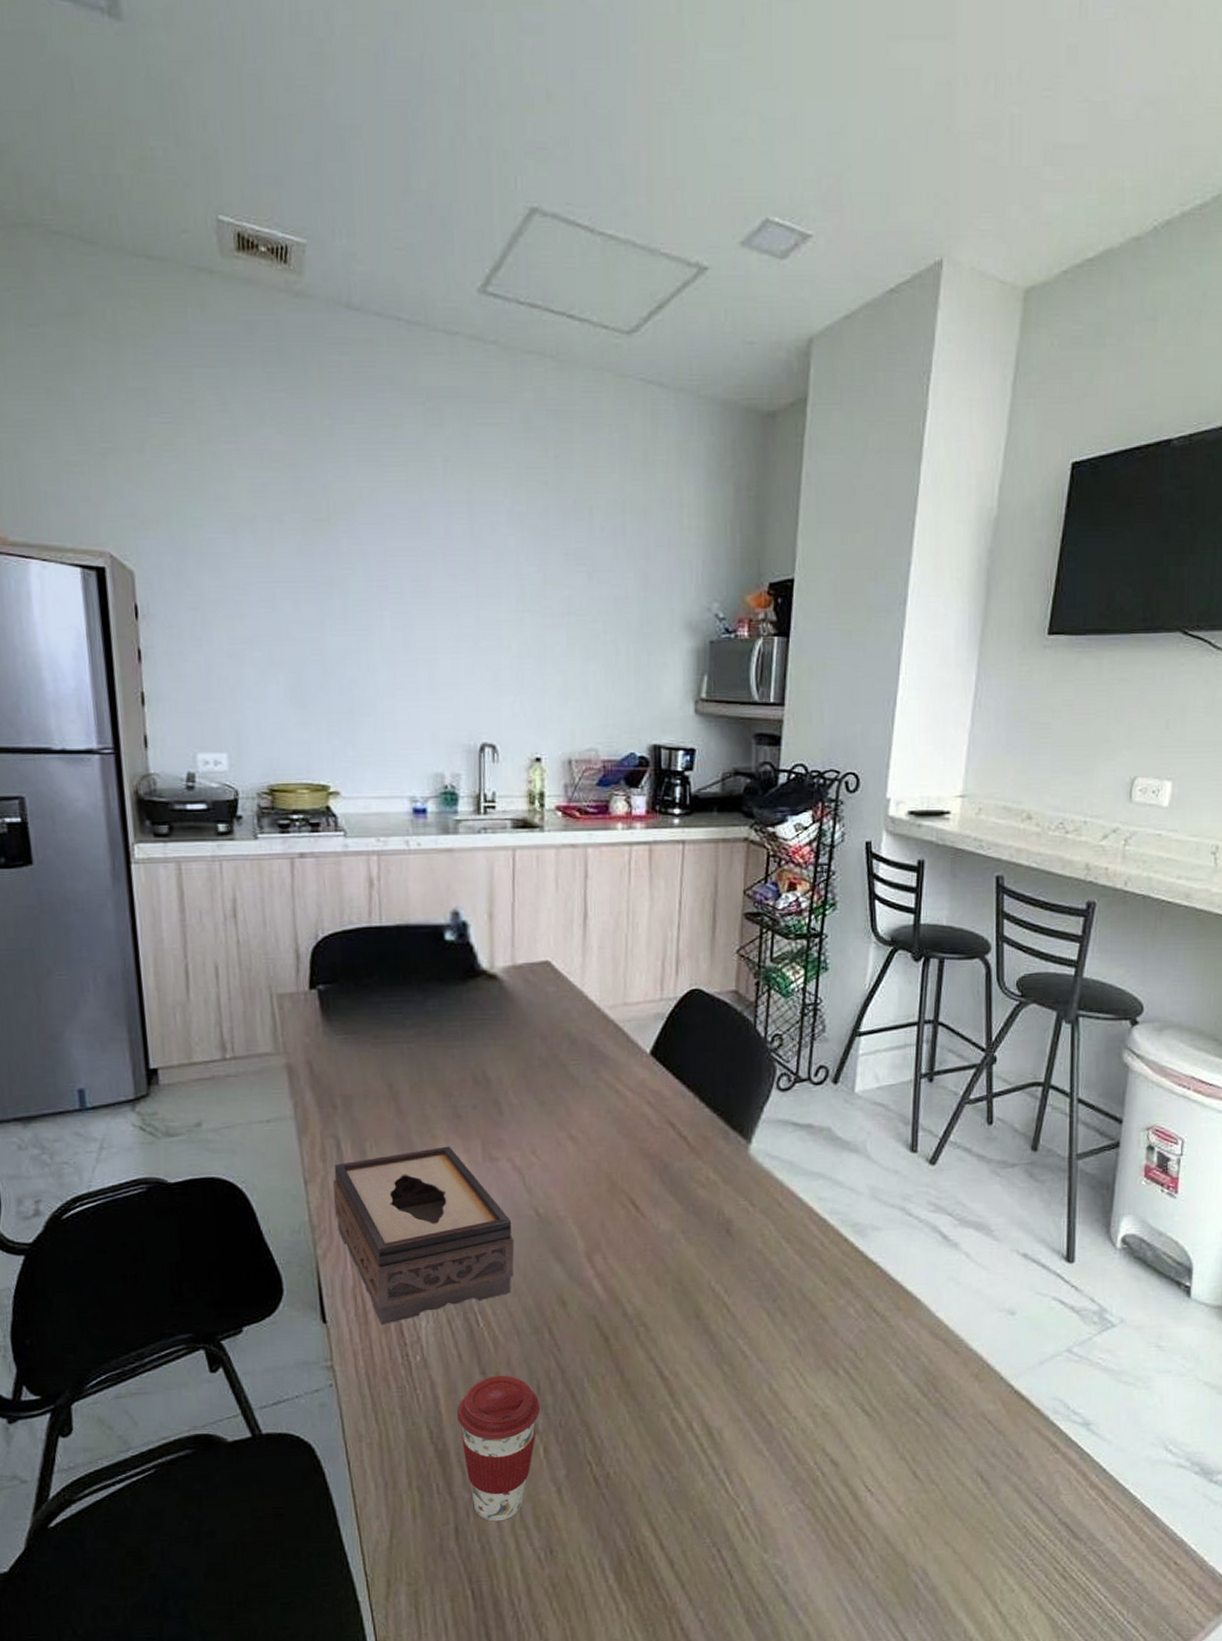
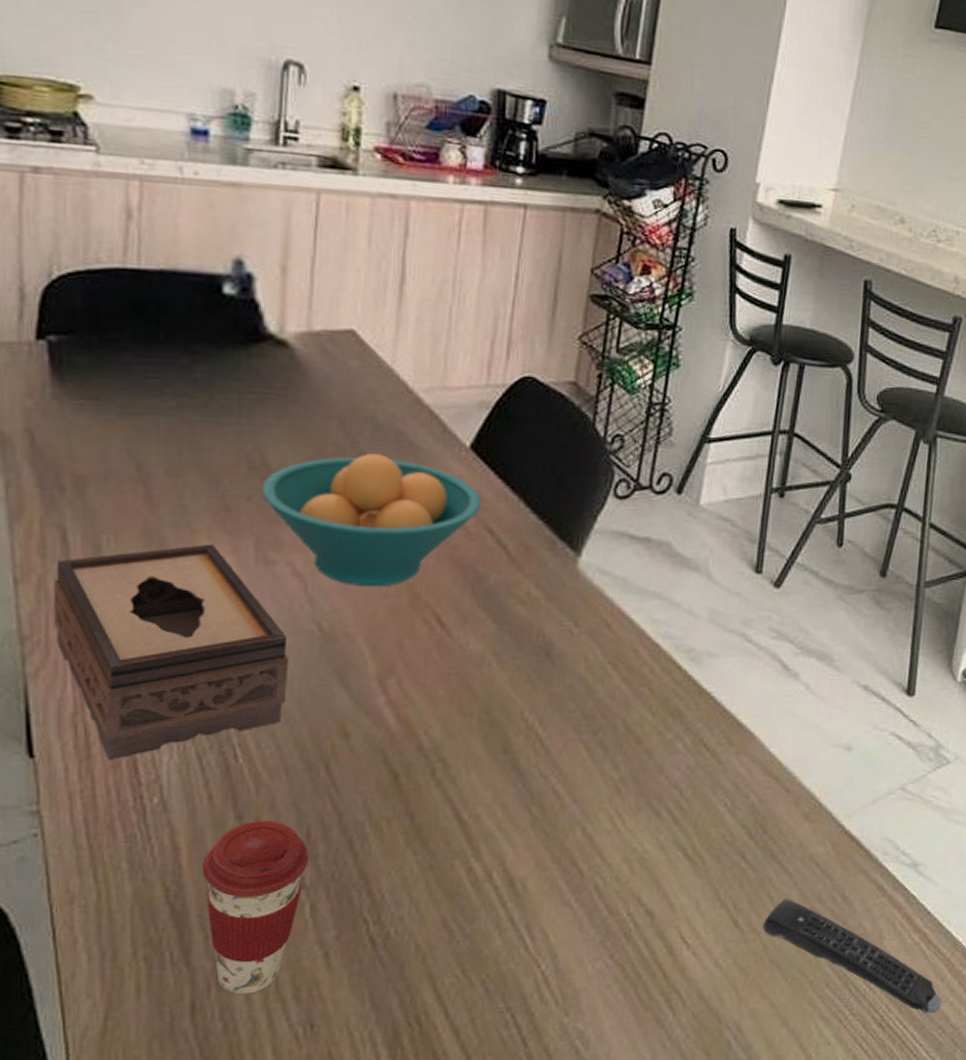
fruit bowl: none [484,1064,663,1177] -> present [262,454,482,587]
remote control: none [942,1453,1124,1568] -> present [763,899,942,1014]

